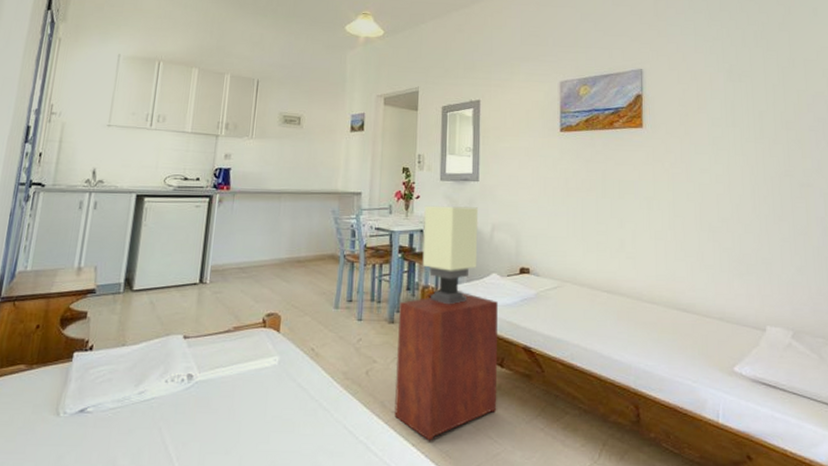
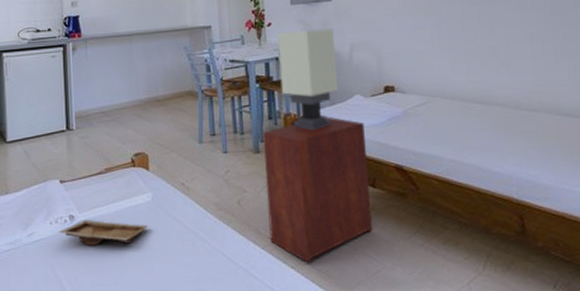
tray: none [173,380,271,409] -> present [58,219,149,245]

